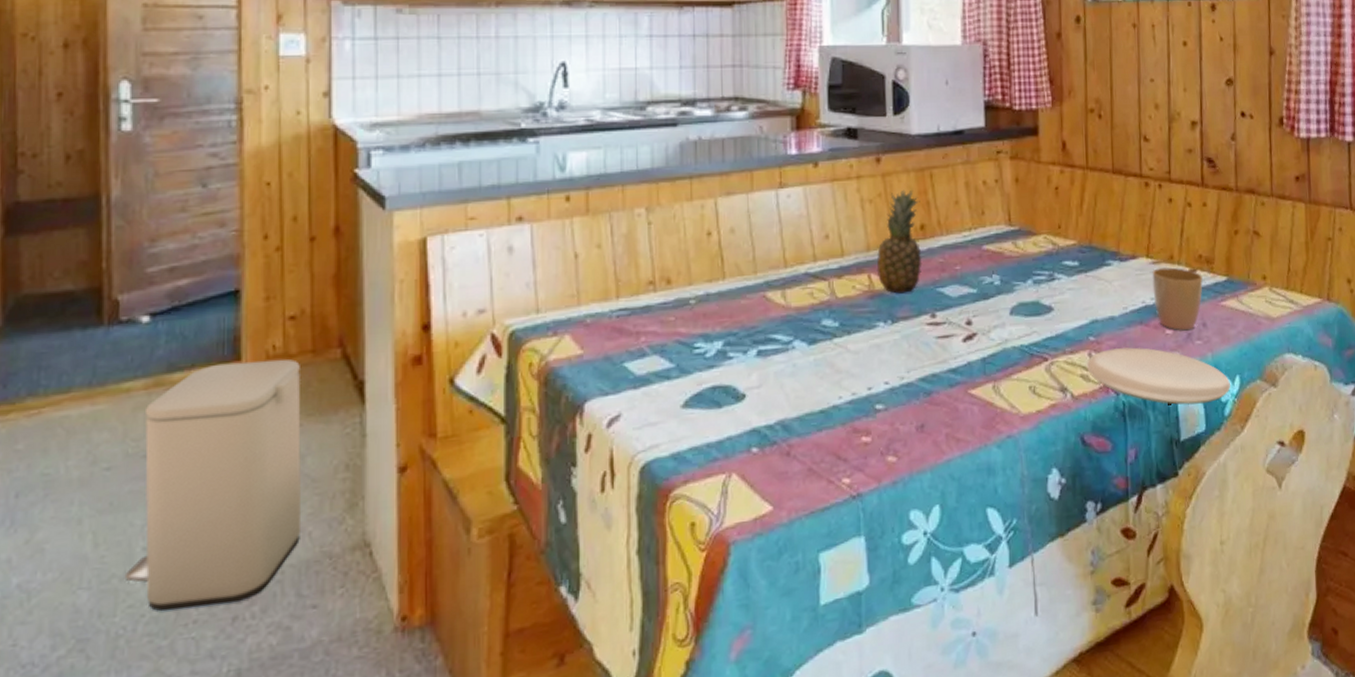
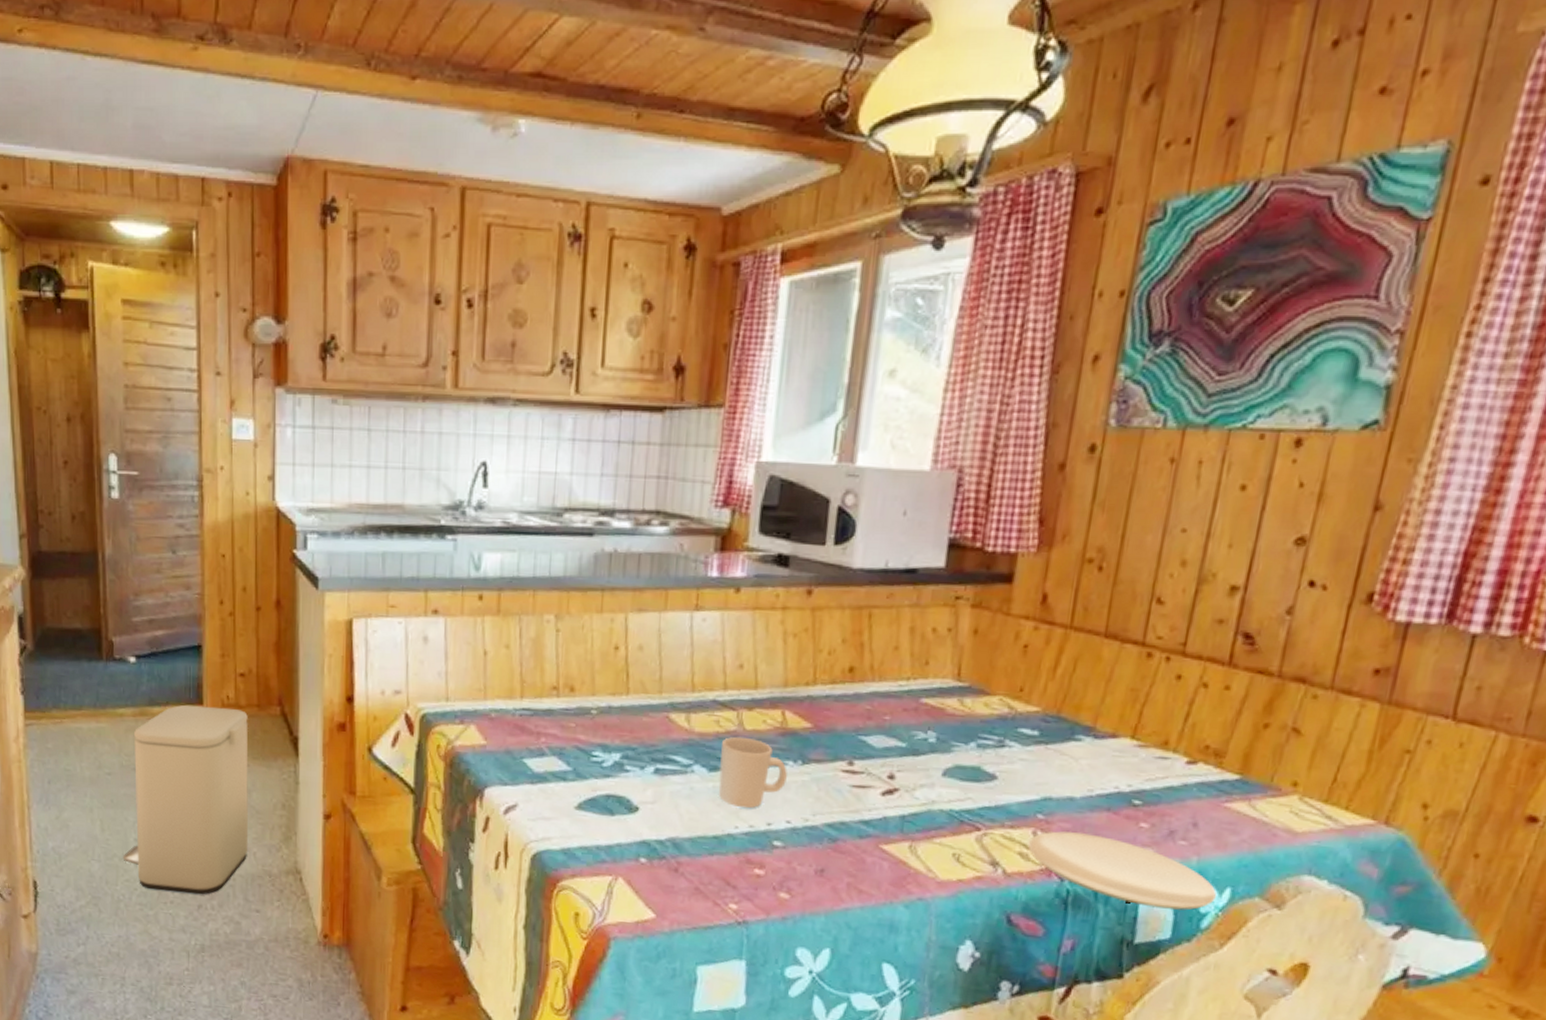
mug: none [818,305,880,377] -> present [718,736,787,809]
fruit: present [876,189,922,294] -> none [792,627,853,736]
cup: present [1152,267,1203,331] -> none [1131,752,1205,828]

